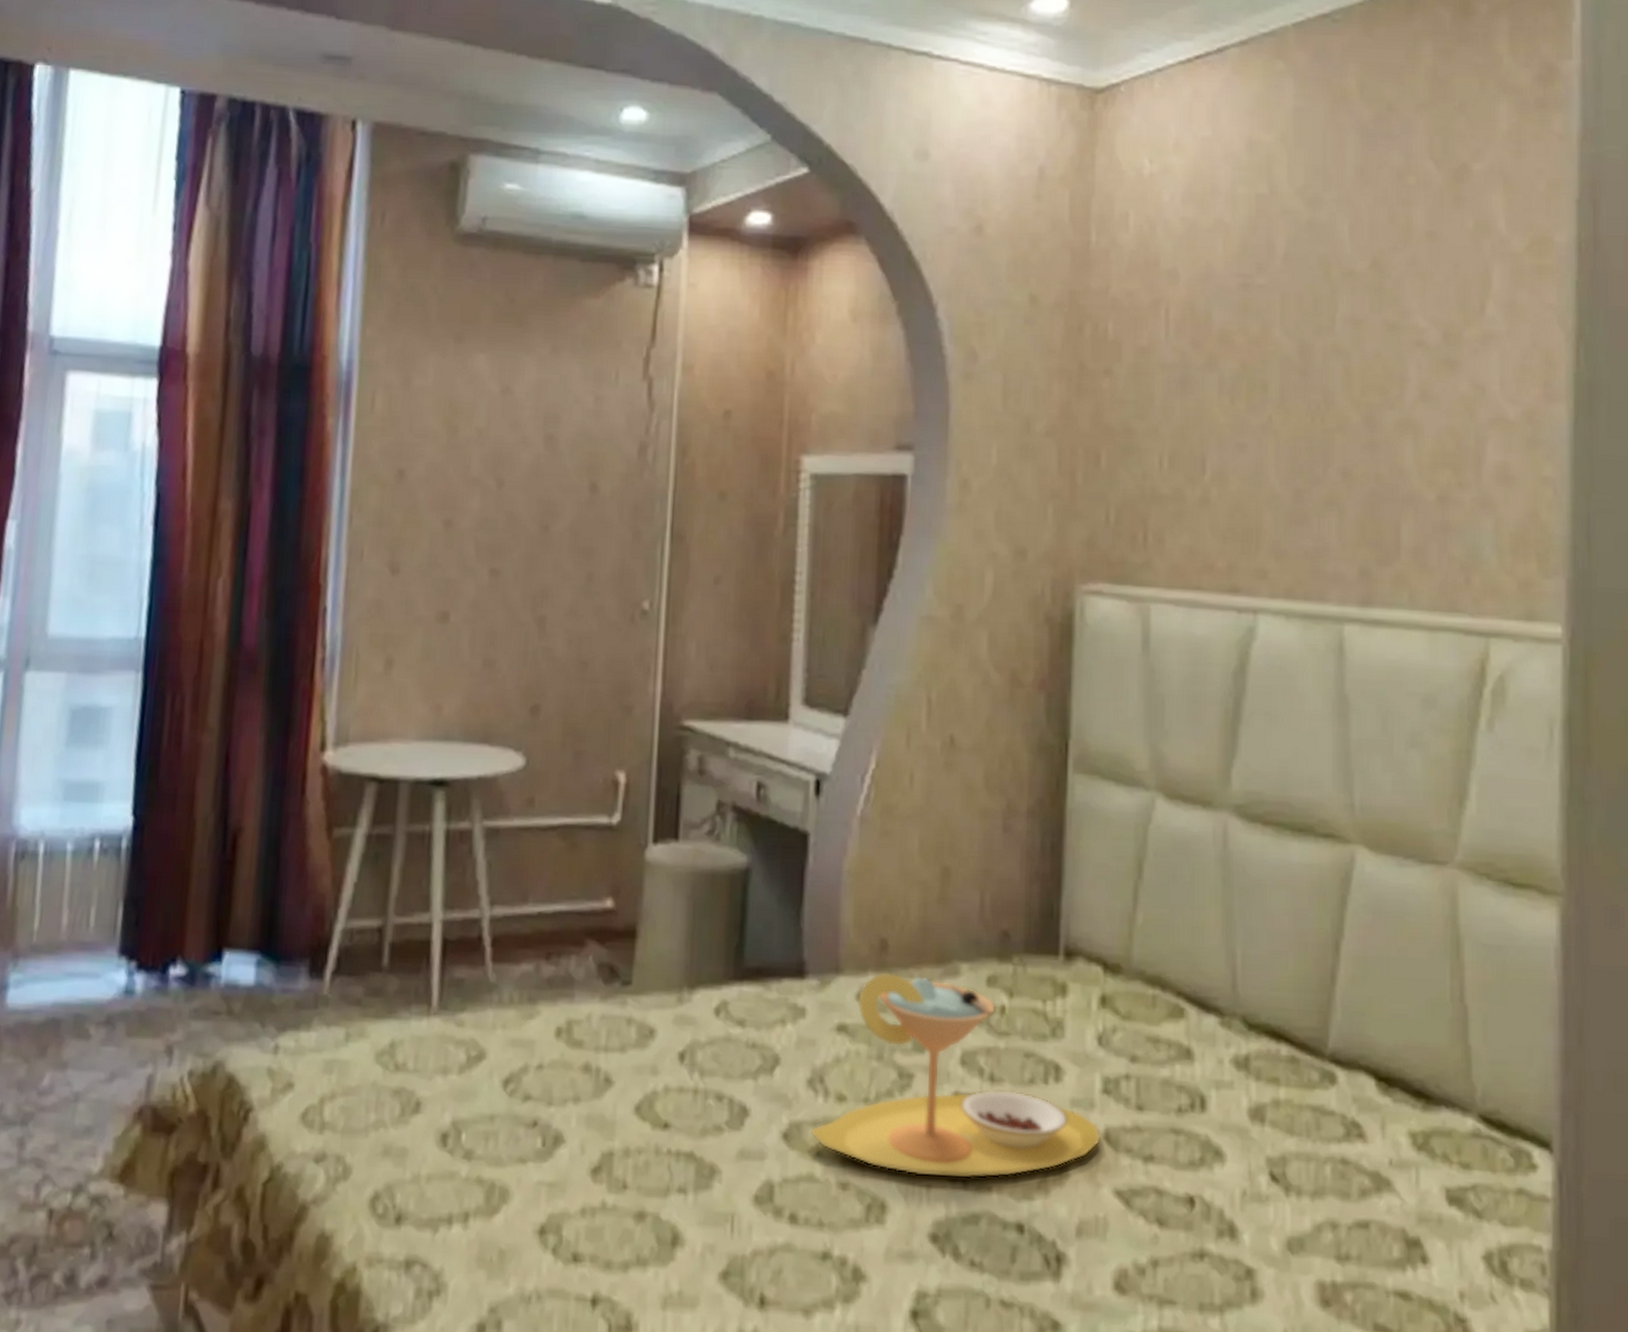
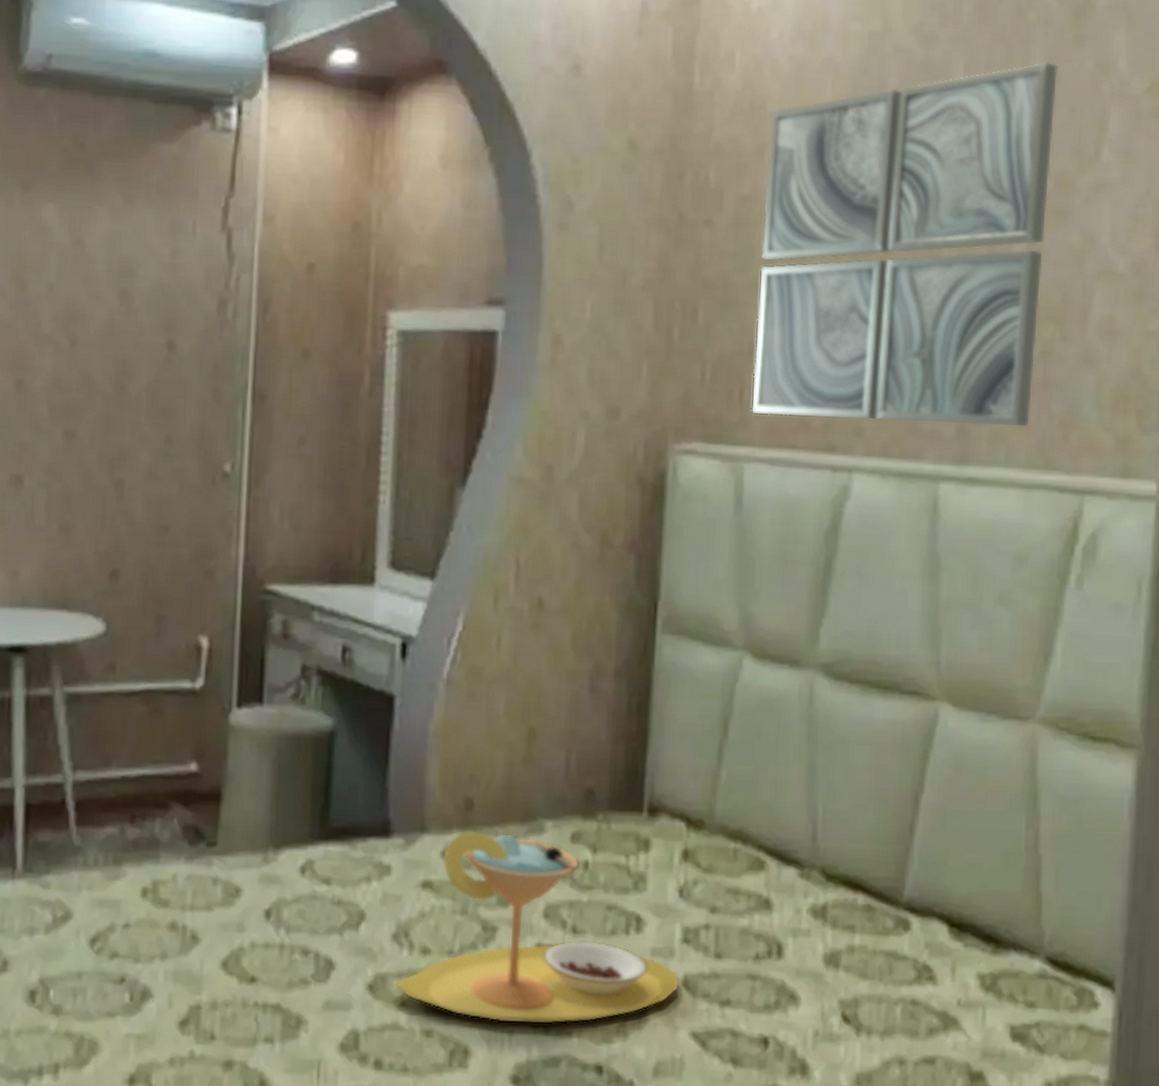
wall art: none [1155,221,1440,569] -> present [750,61,1059,426]

